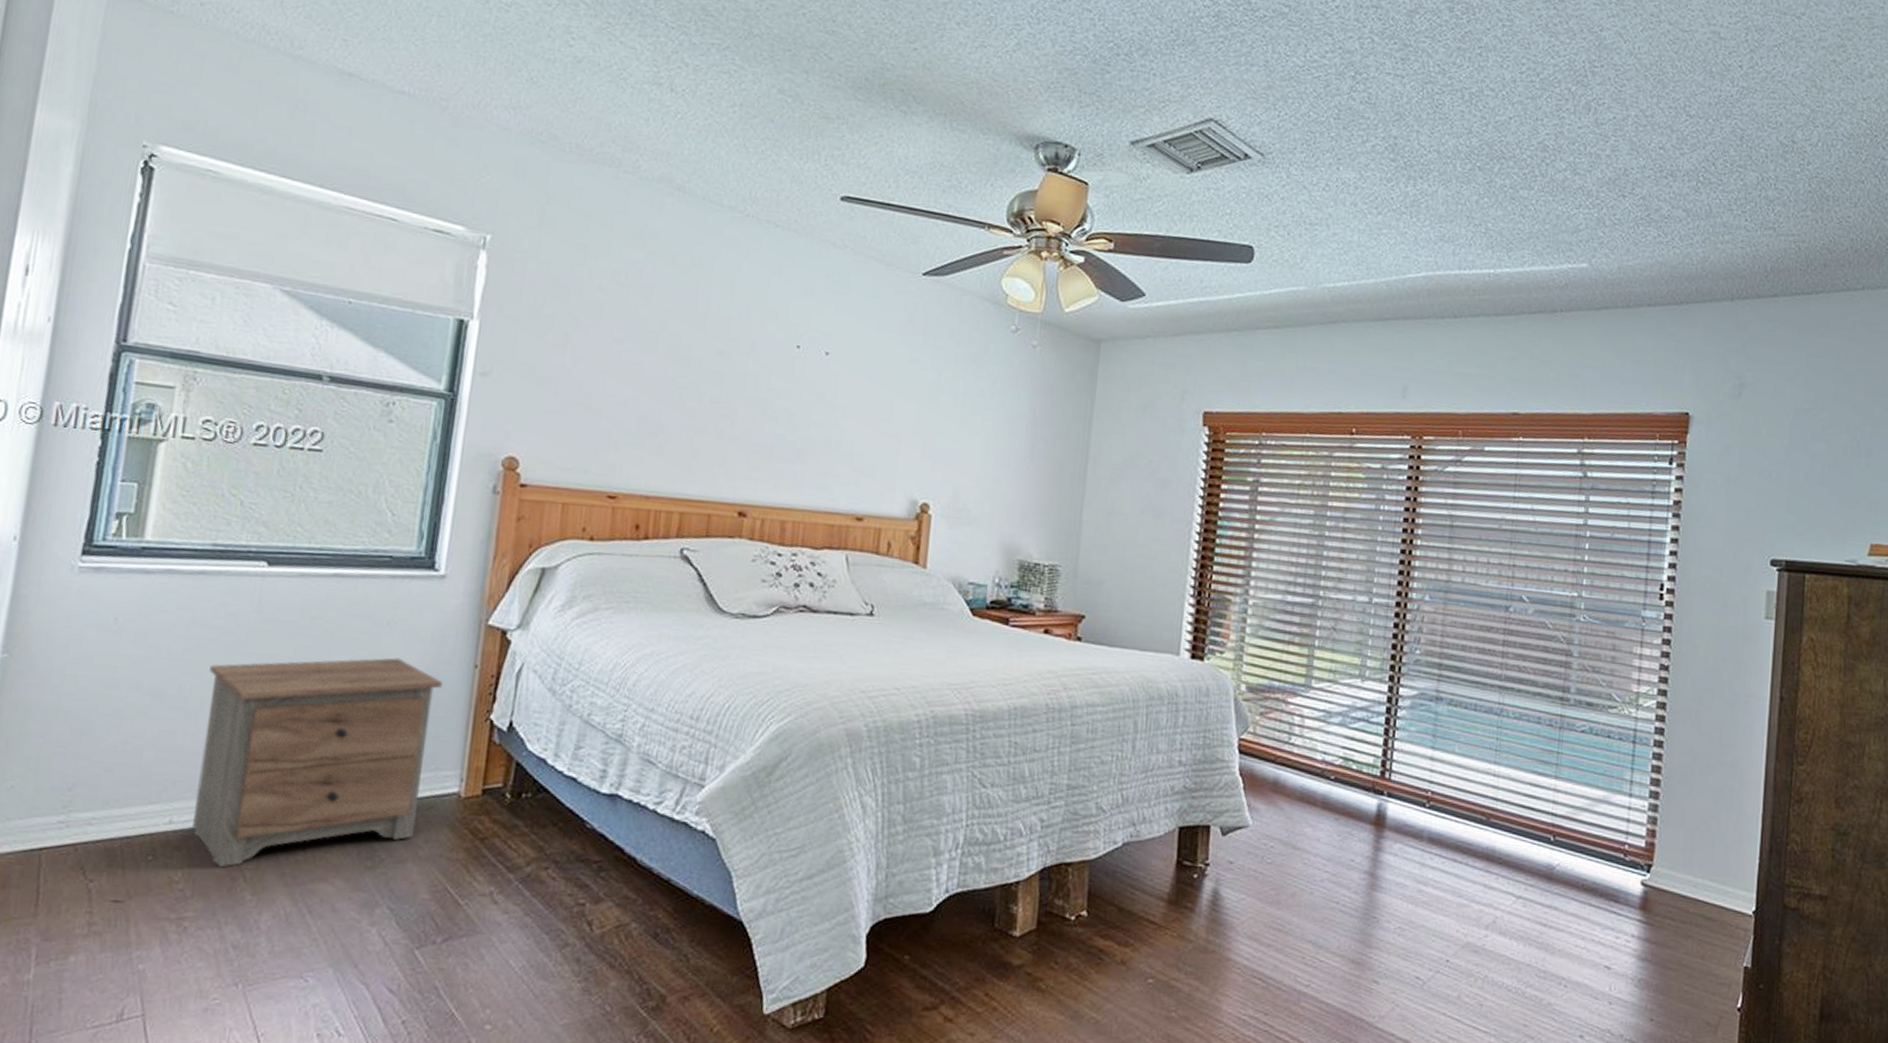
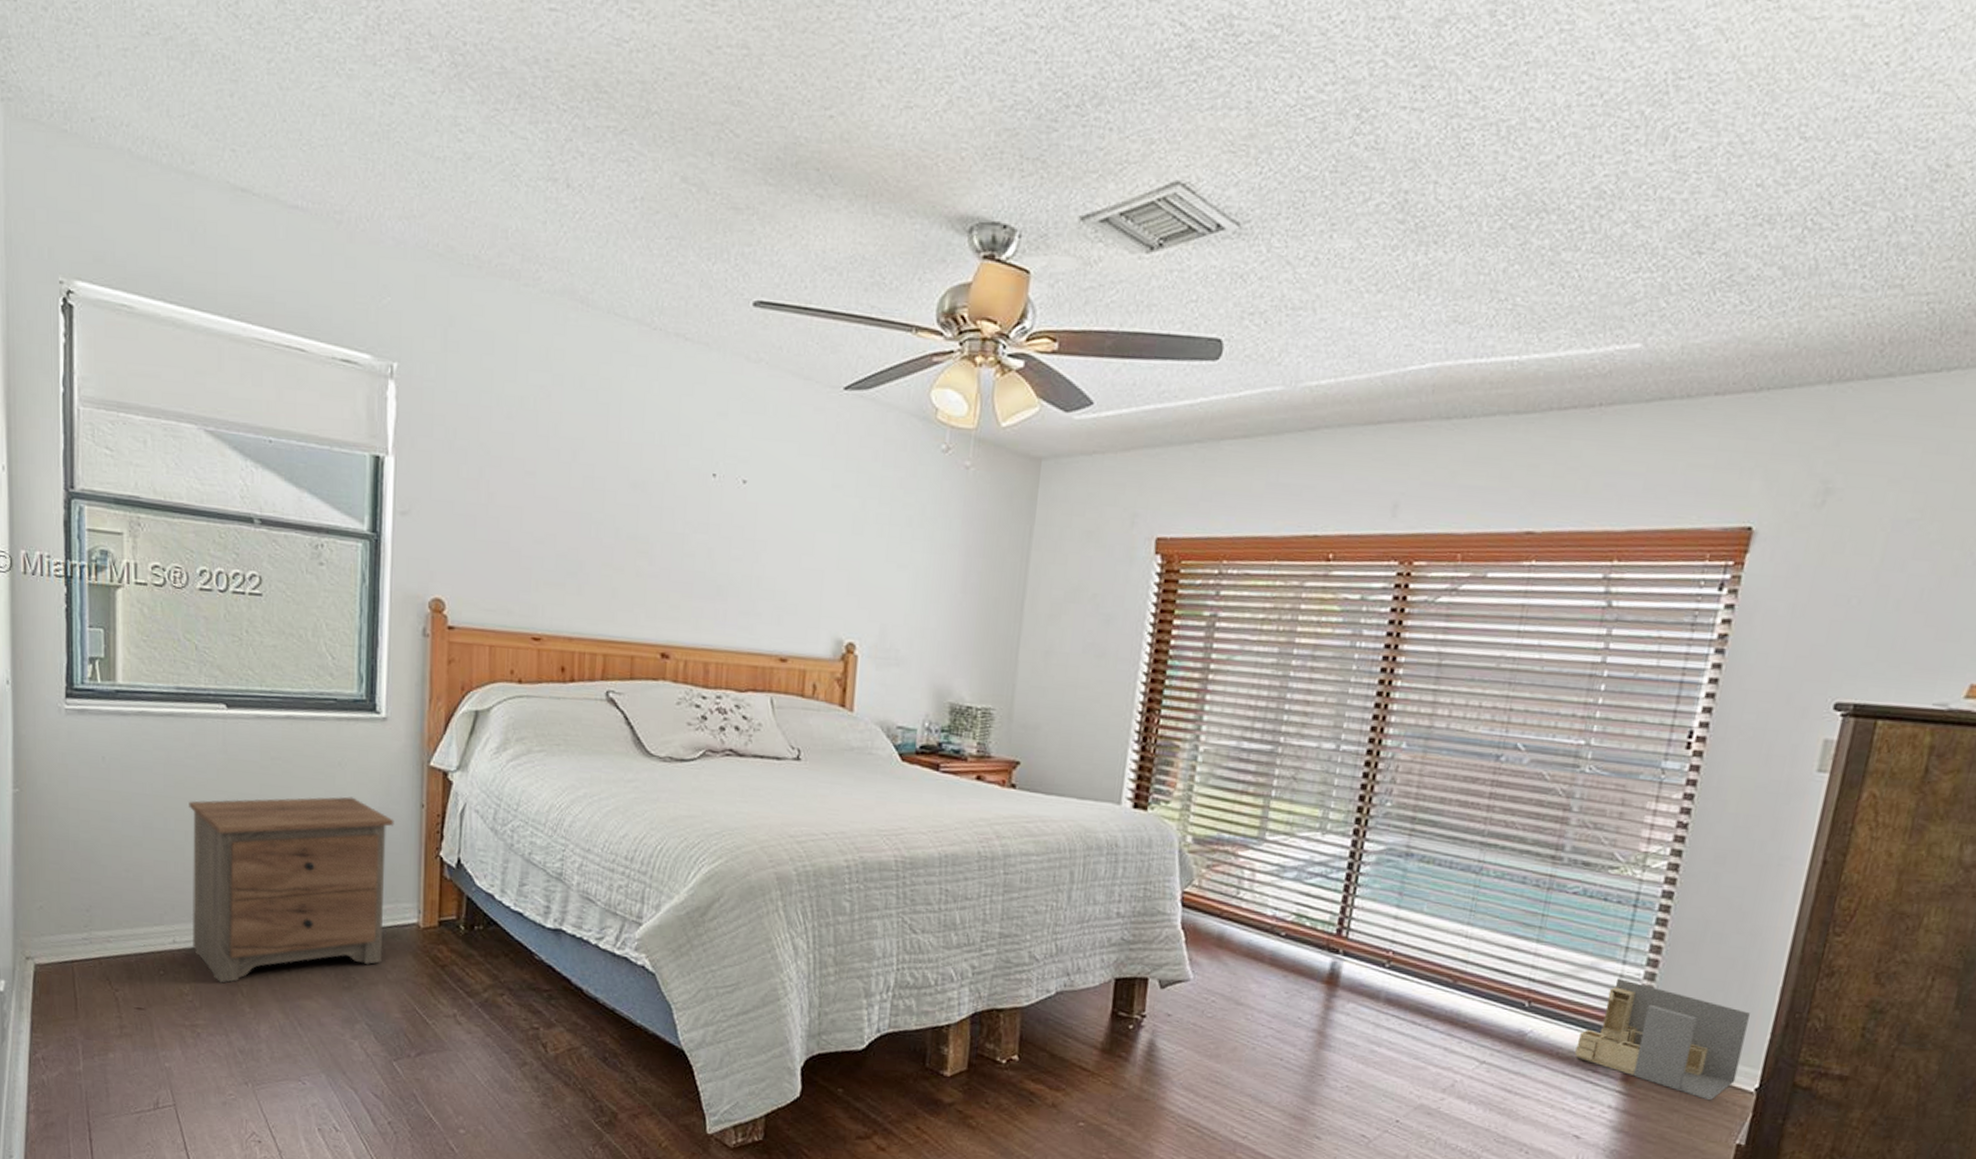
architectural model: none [1598,810,1740,926] -> present [1575,978,1750,1101]

